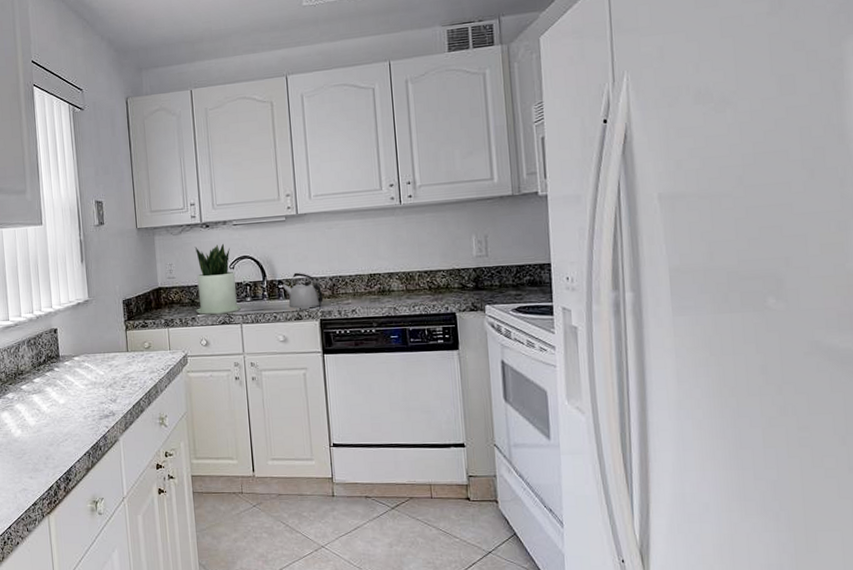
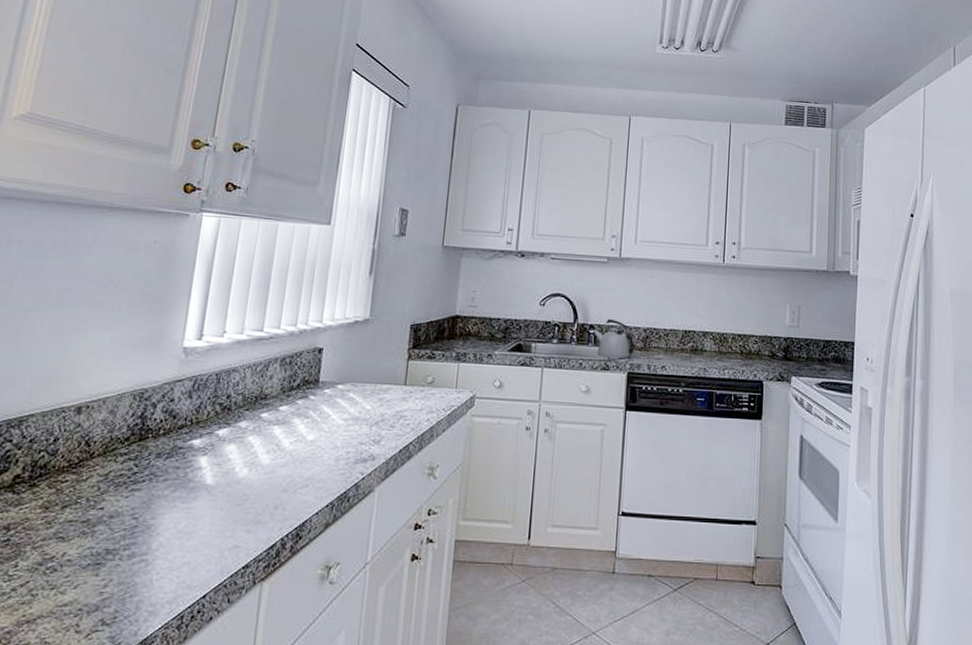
planter: present [194,243,242,316] -> none [494,276,546,356]

